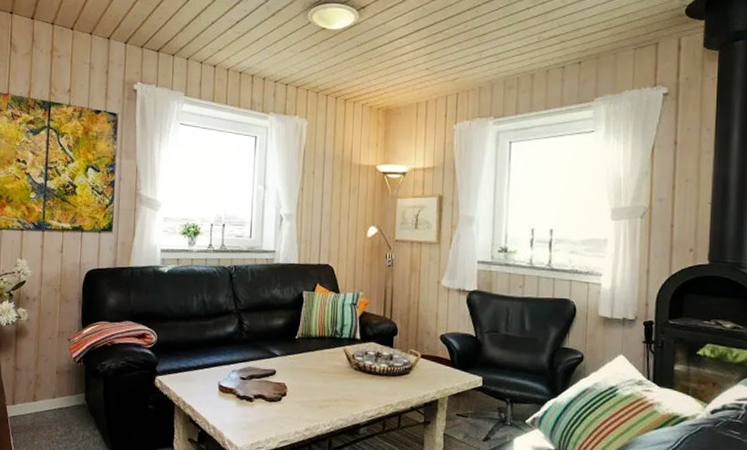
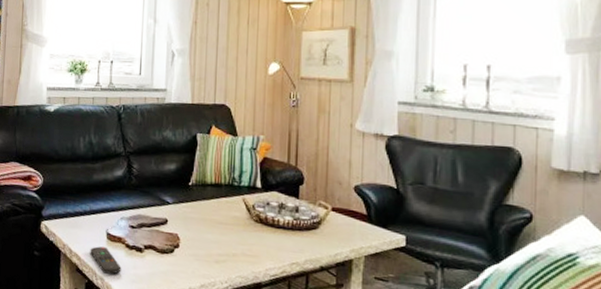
remote control: none [203,398,233,423] -> present [90,246,122,275]

